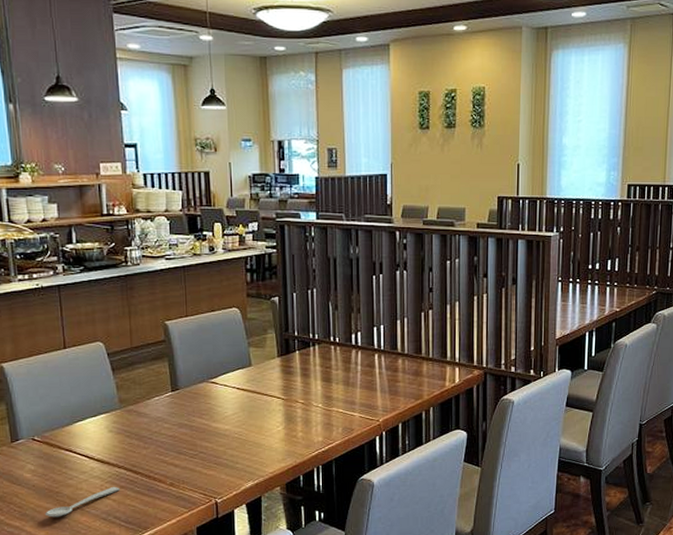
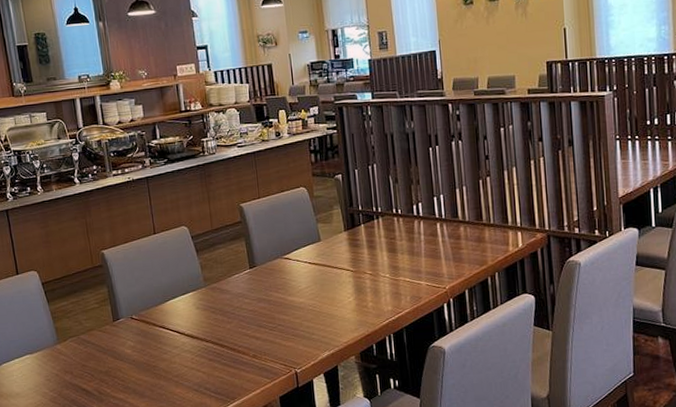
spoon: present [44,486,120,518] -> none [144,359,209,390]

